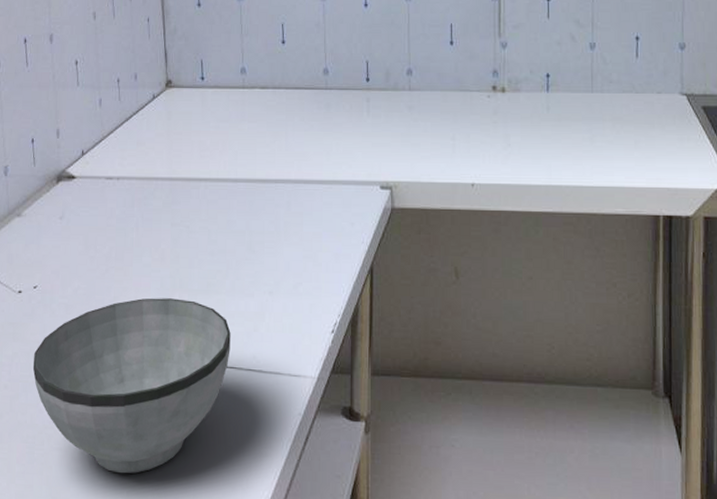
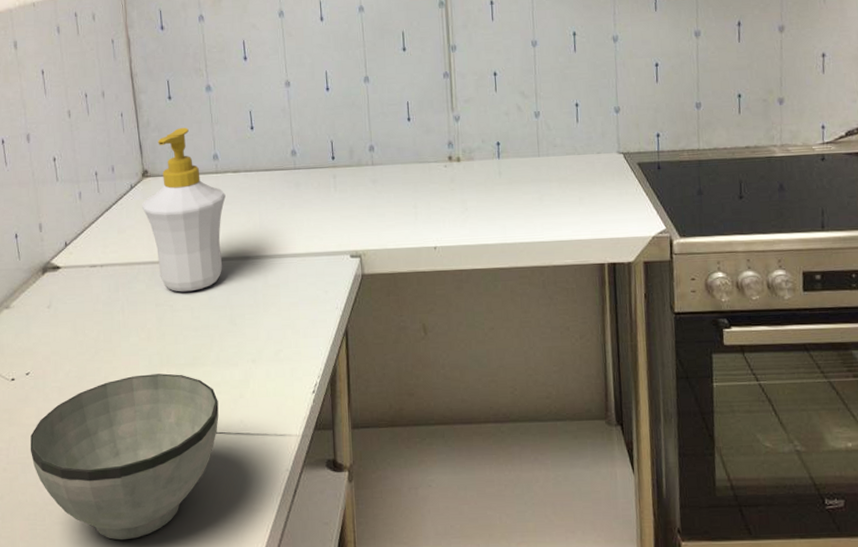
soap bottle: none [163,38,251,213] -> present [142,128,226,292]

